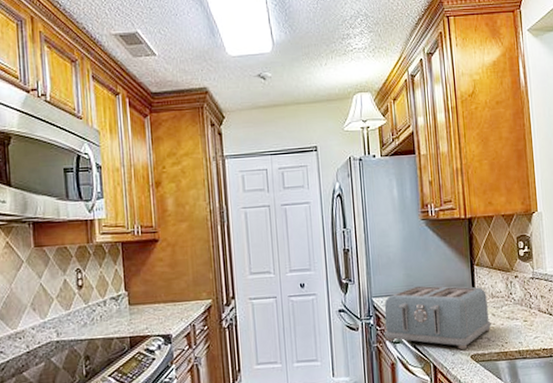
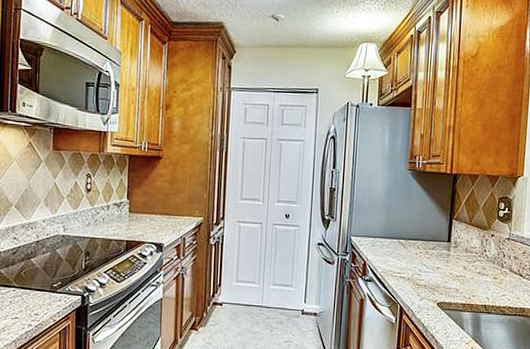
toaster: present [383,285,491,350] -> none [357,231,462,296]

